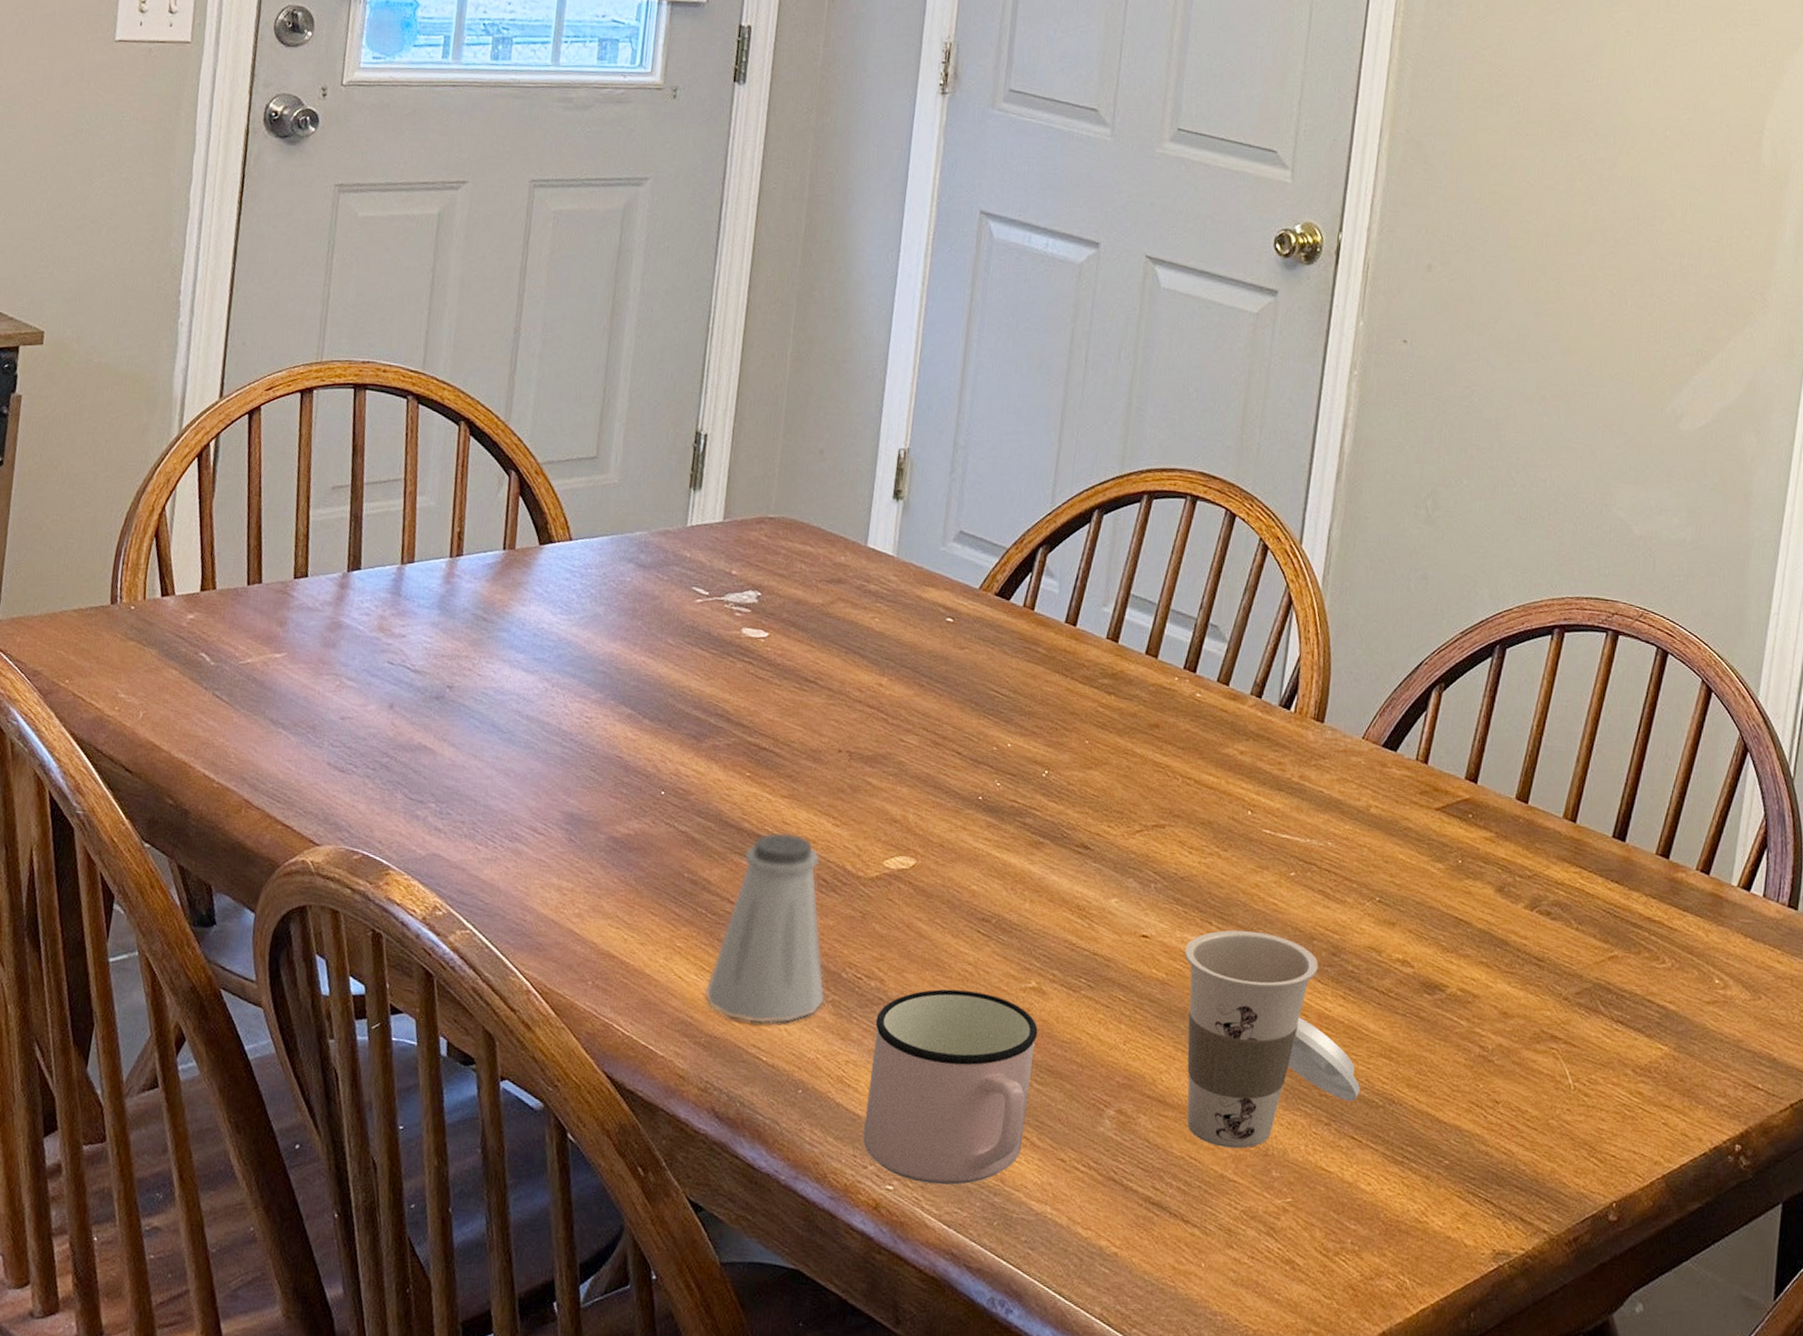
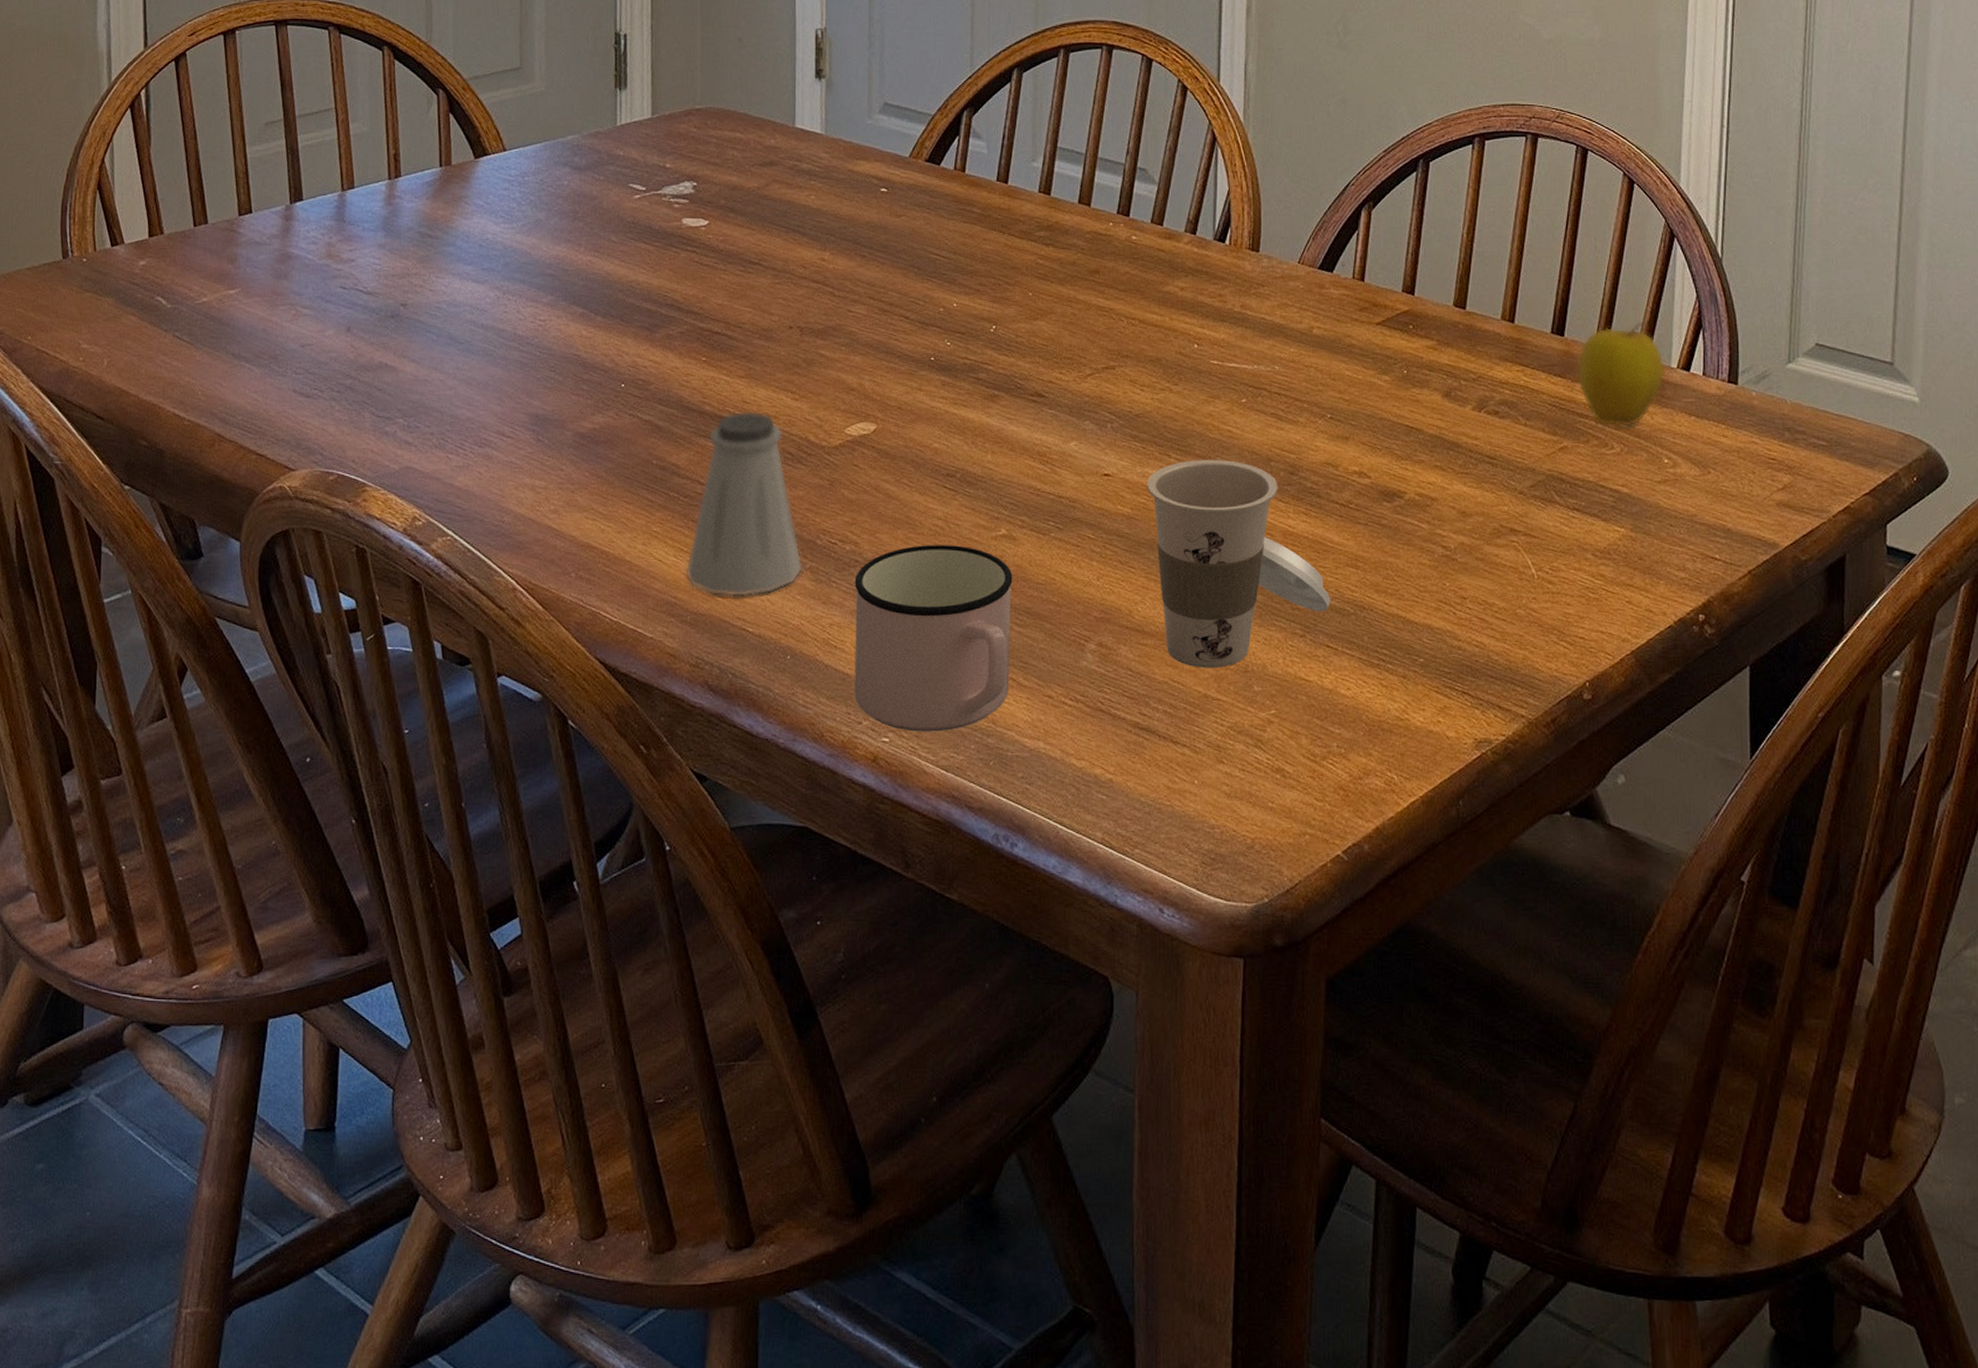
apple: none [1634,834,1725,943] -> present [1576,321,1665,428]

